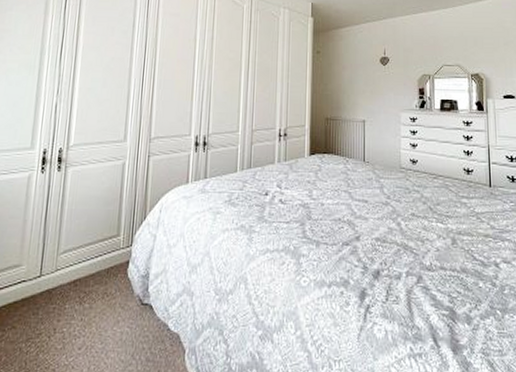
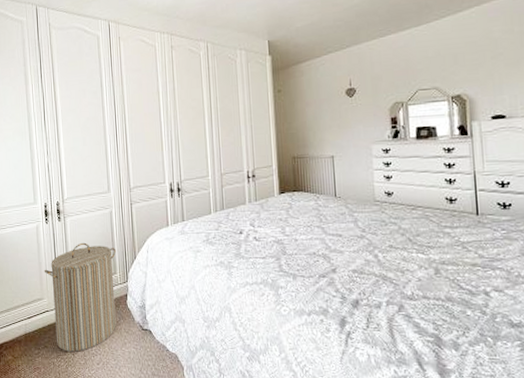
laundry hamper: none [28,197,123,333] -> present [44,242,116,352]

